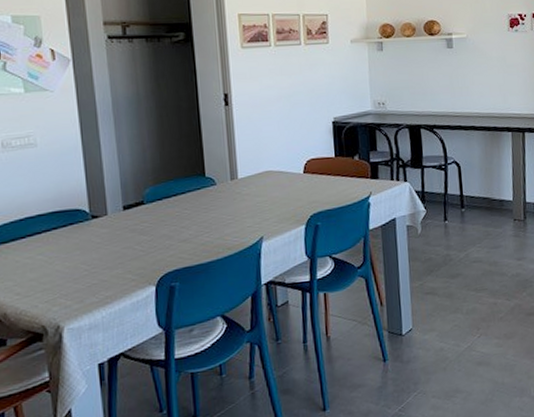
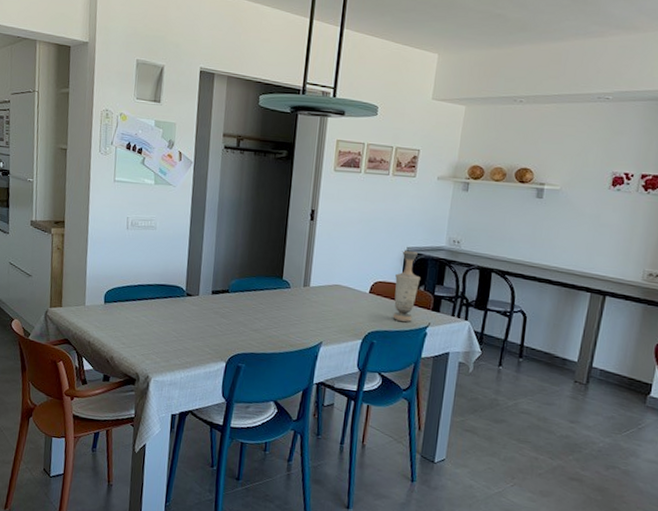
vase: none [327,121,354,197] -> present [392,251,420,323]

